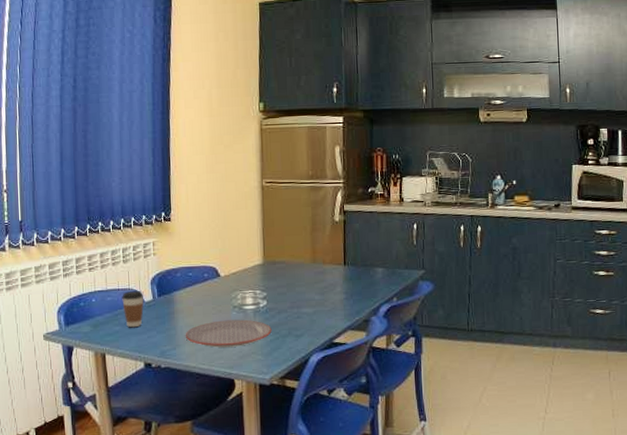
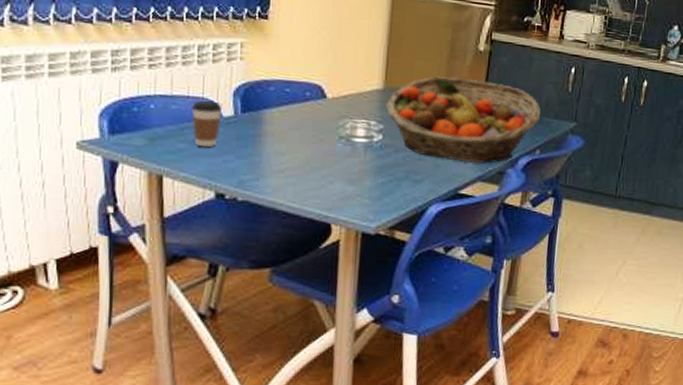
plate: present [185,319,272,348] -> none [273,151,385,186]
fruit basket: none [266,245,393,315] -> present [385,76,541,164]

